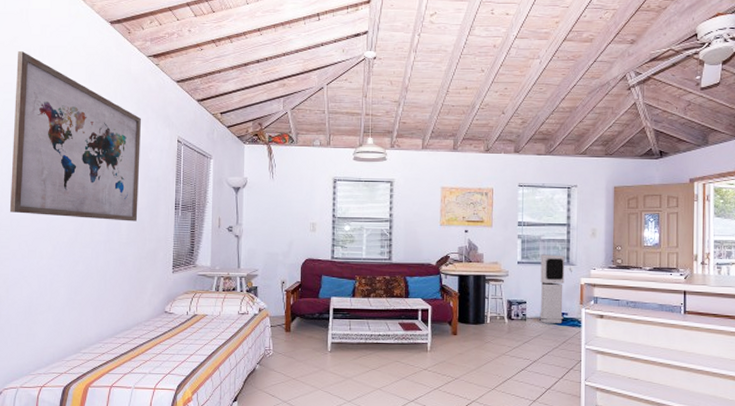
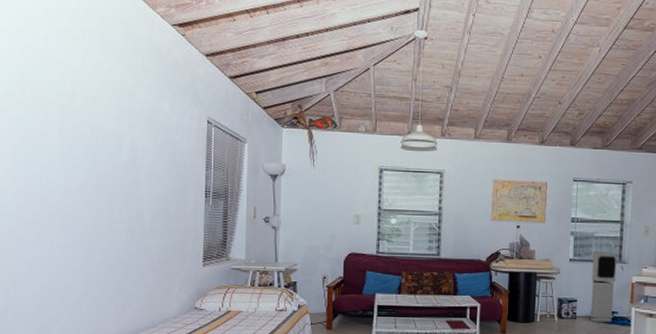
wall art: present [9,50,142,222] -> none [14,11,167,210]

